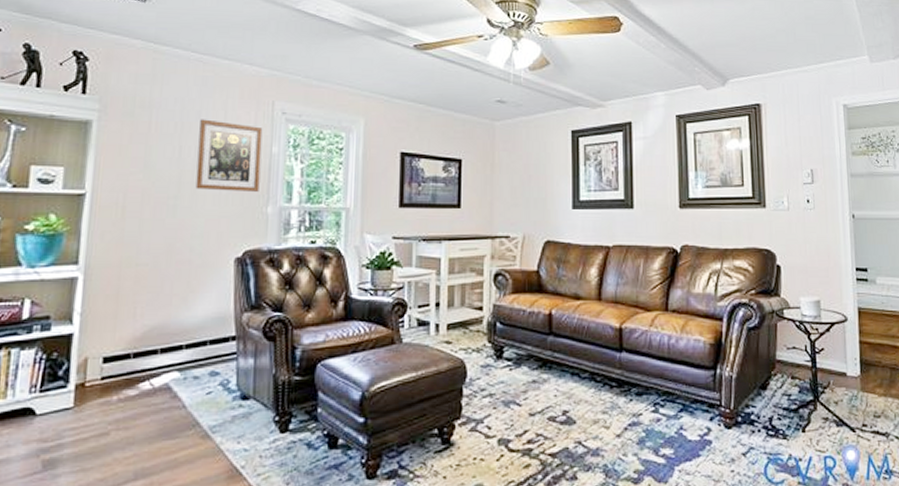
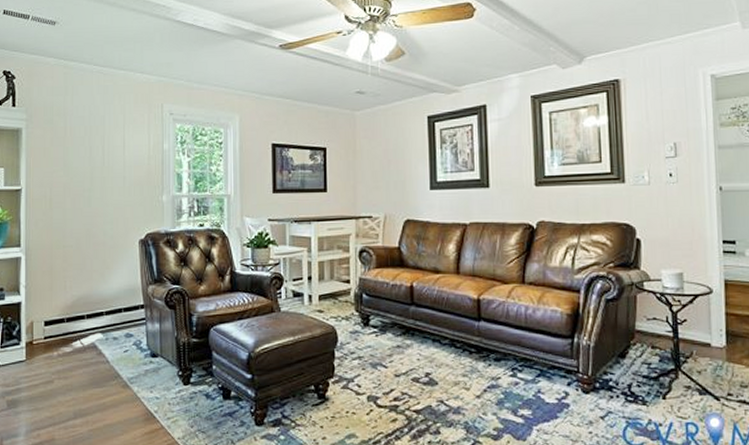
wall art: present [195,119,263,192] -> none [104,123,155,184]

